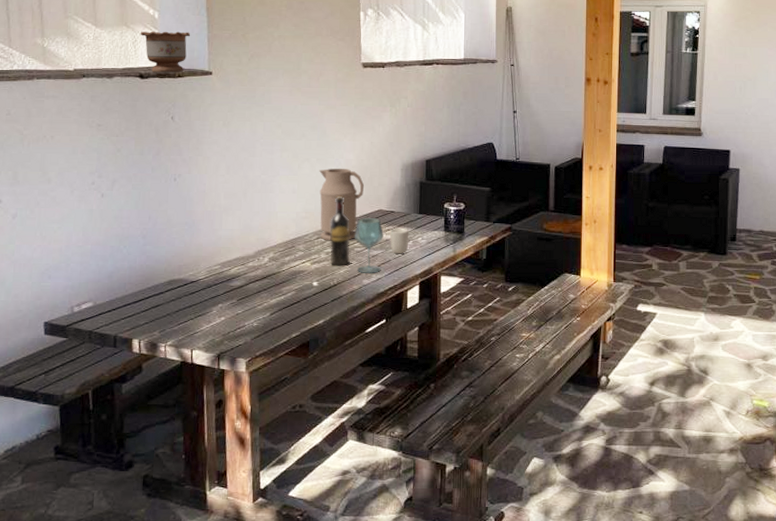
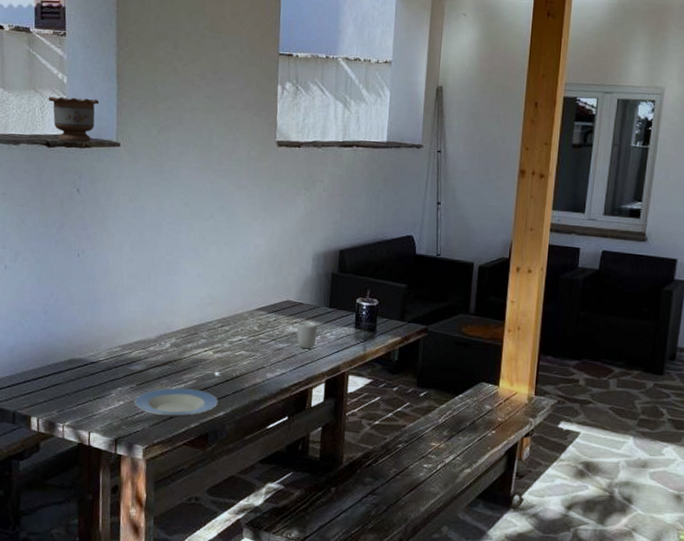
plate: none [235,300,317,329] -> present [134,387,218,418]
water jug: present [319,168,364,241] -> none [224,253,273,331]
wine bottle: present [329,197,350,266] -> none [233,283,256,358]
wine glass: present [354,218,384,273] -> none [259,308,291,367]

